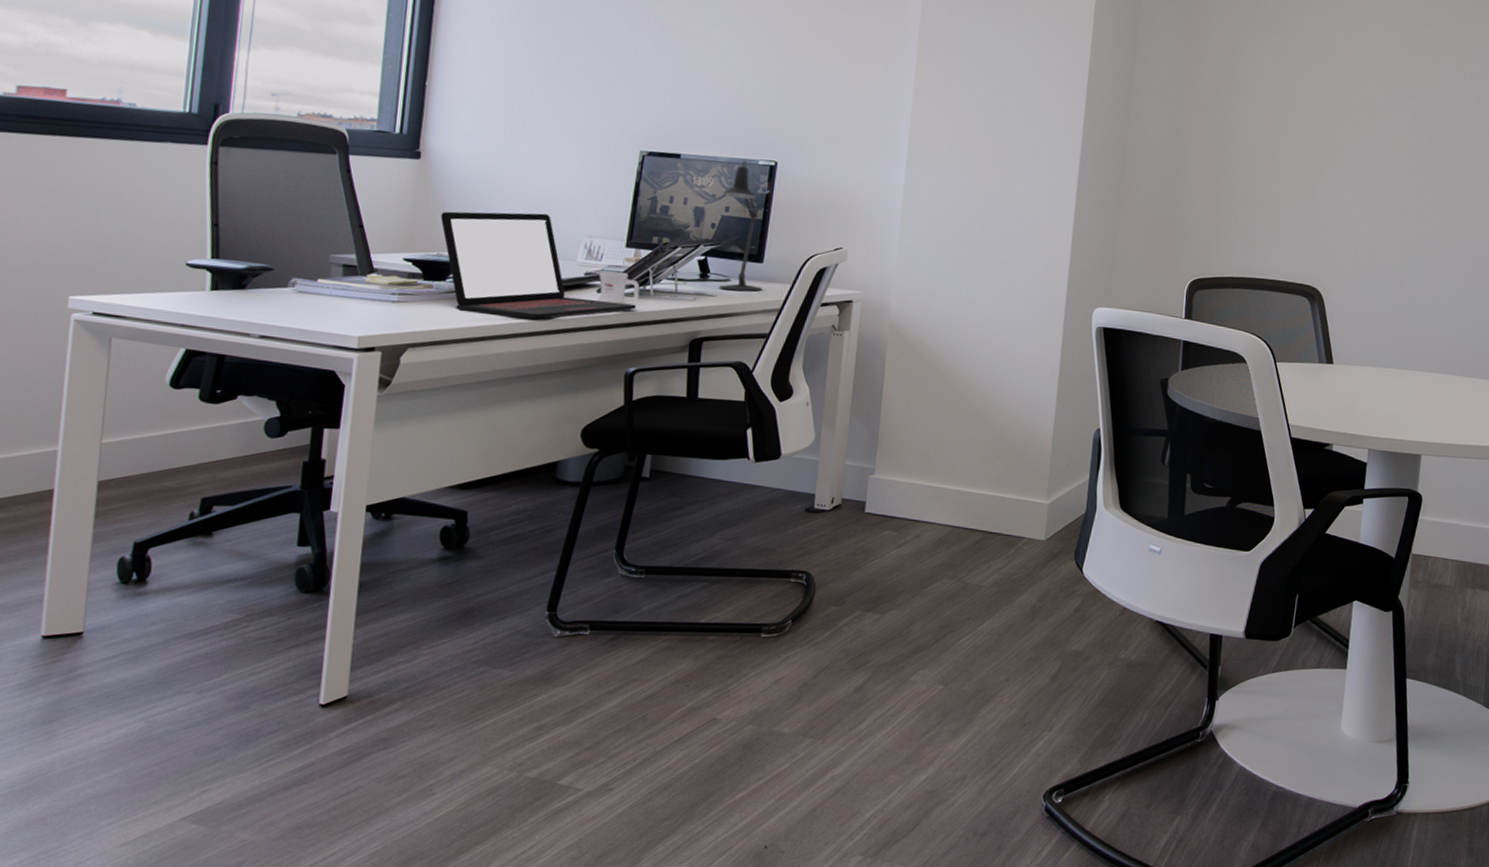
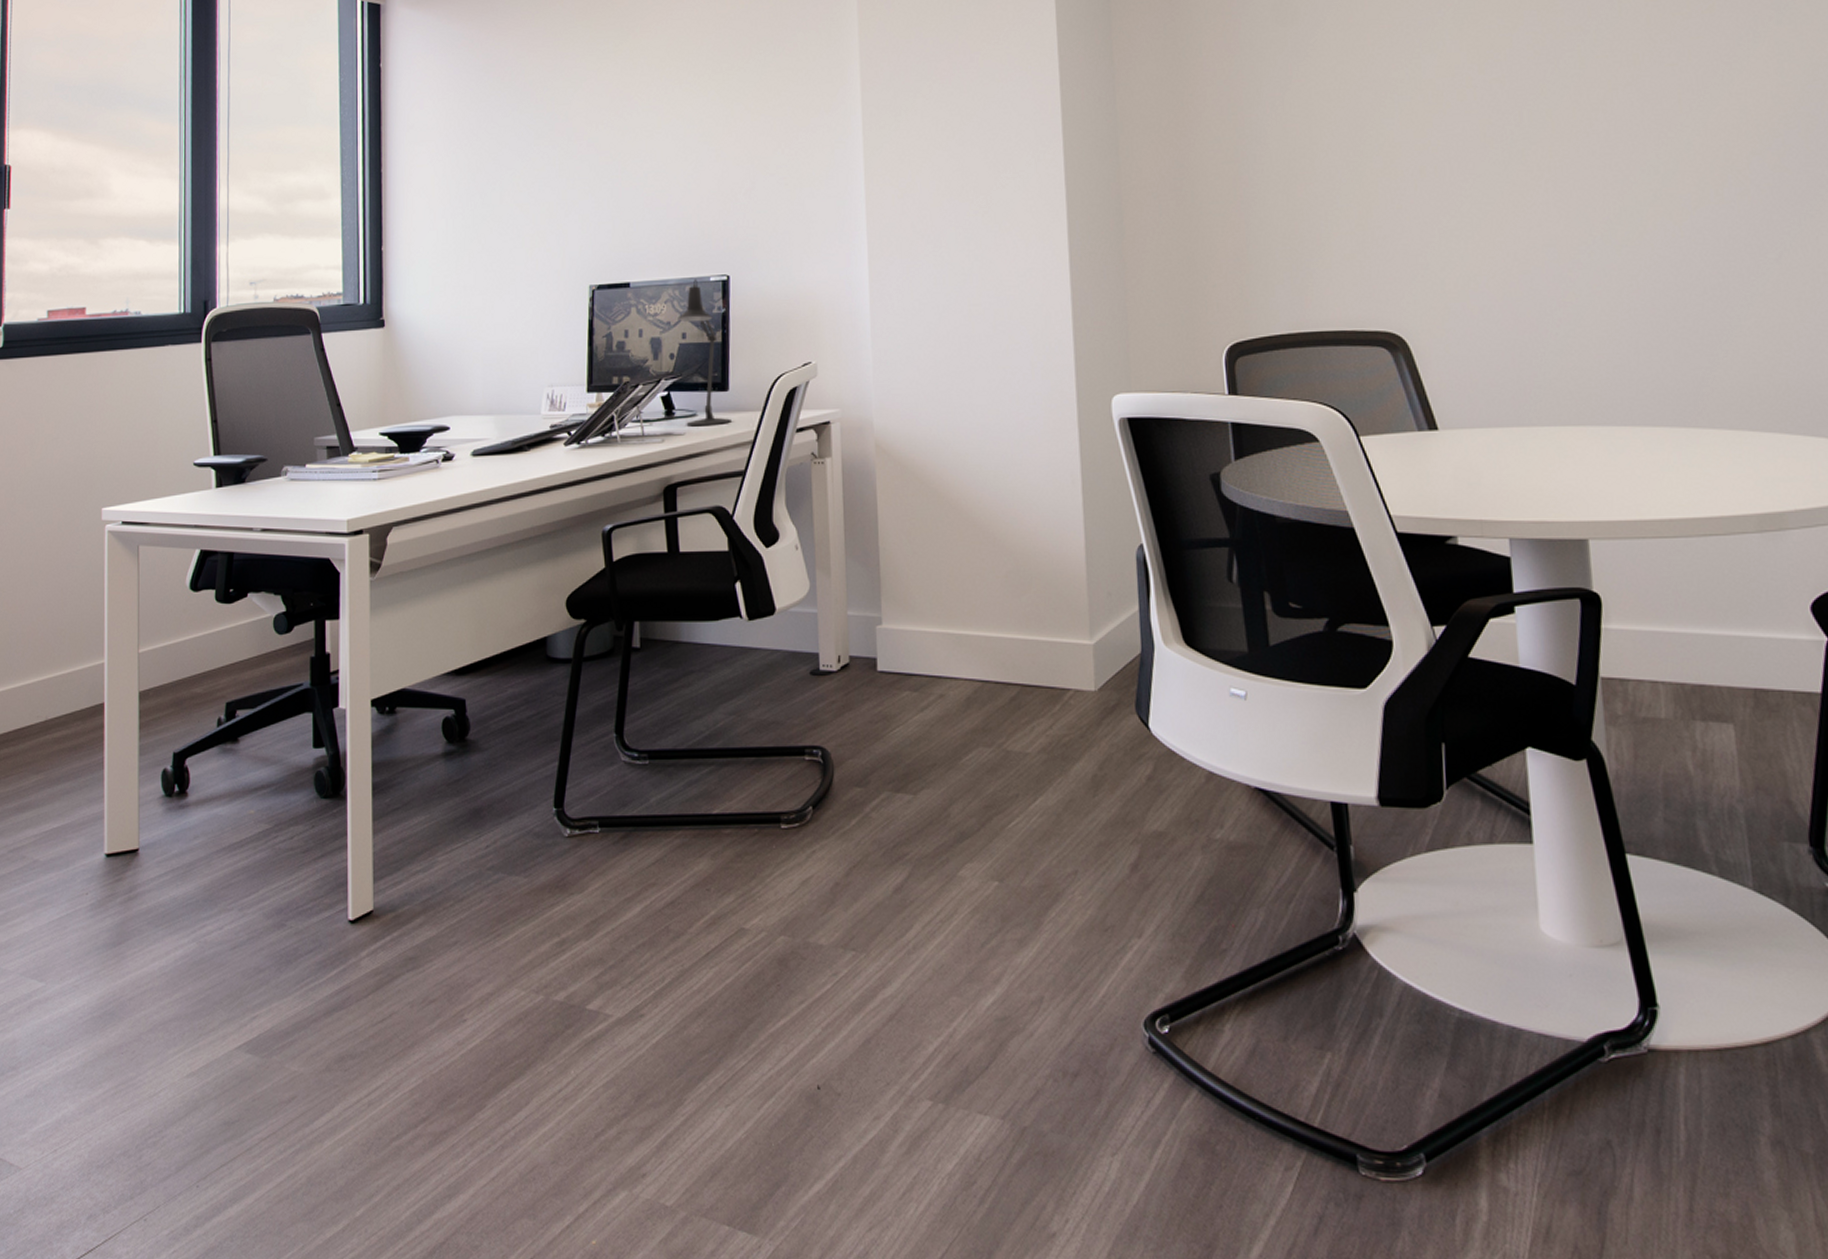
laptop: present [440,211,637,320] -> none [409,367,605,483]
mug: present [598,271,640,305] -> none [564,421,606,456]

